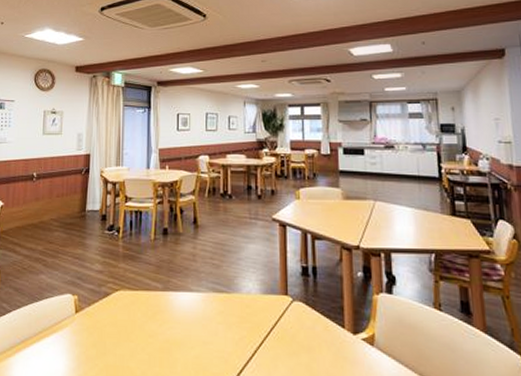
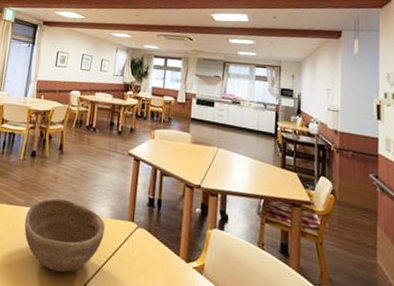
bowl: none [164,277,256,360] -> present [24,198,105,273]

